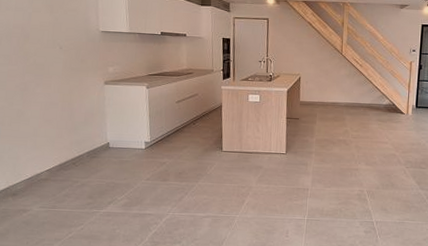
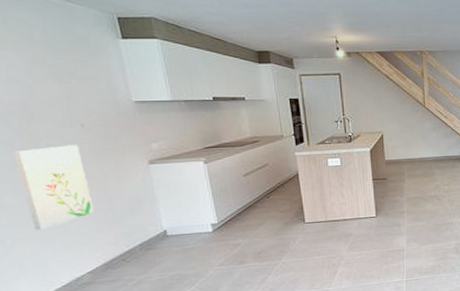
wall art: none [9,62,59,130] -> present [12,145,94,231]

